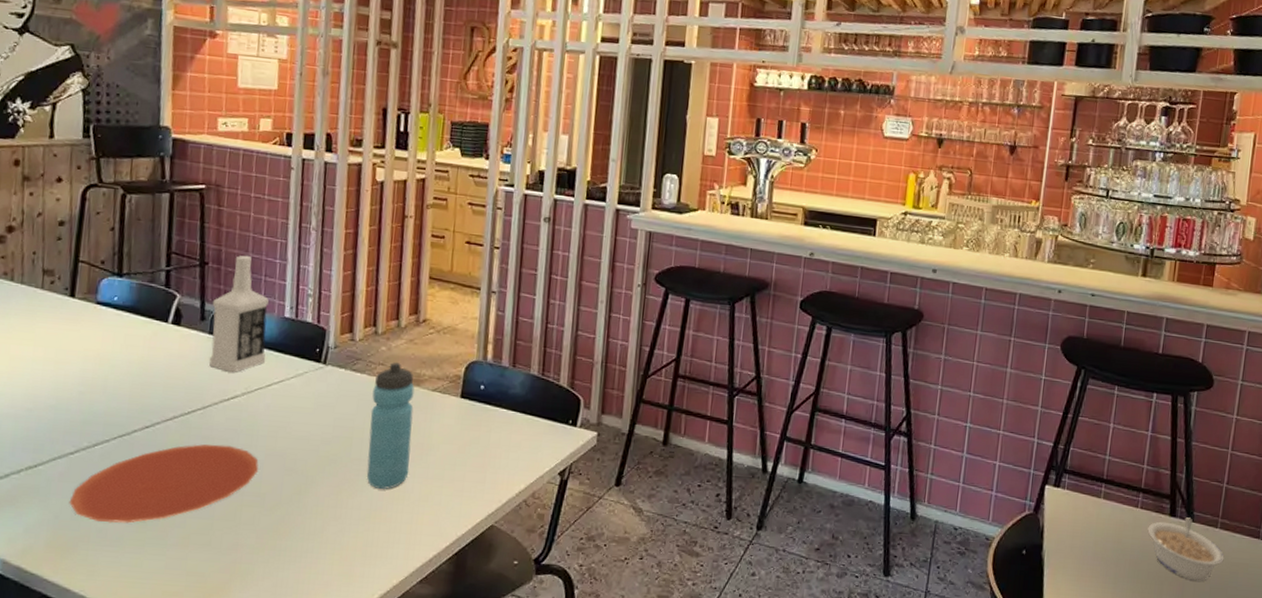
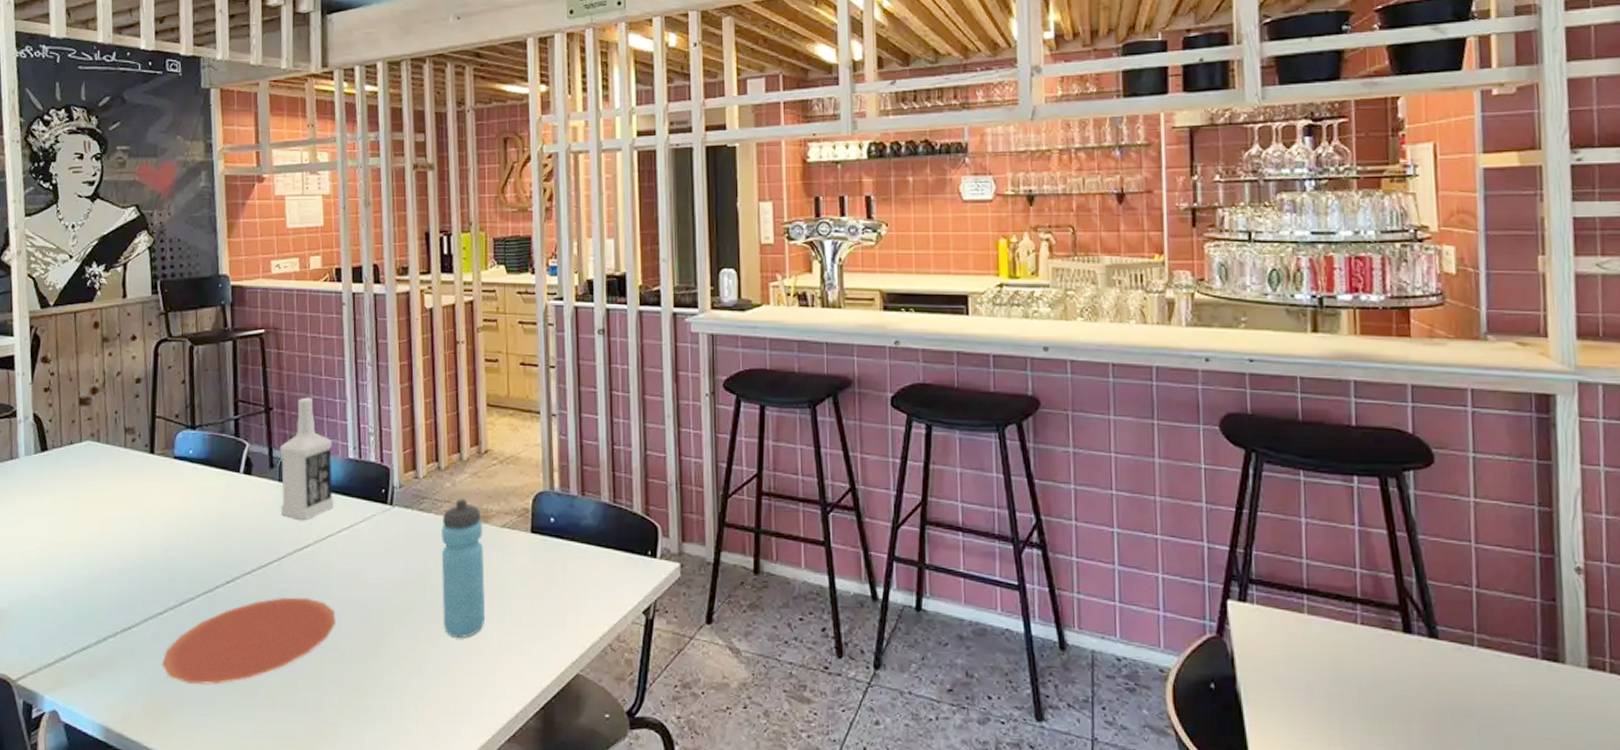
legume: present [1147,517,1225,581] -> none [1375,633,1492,718]

